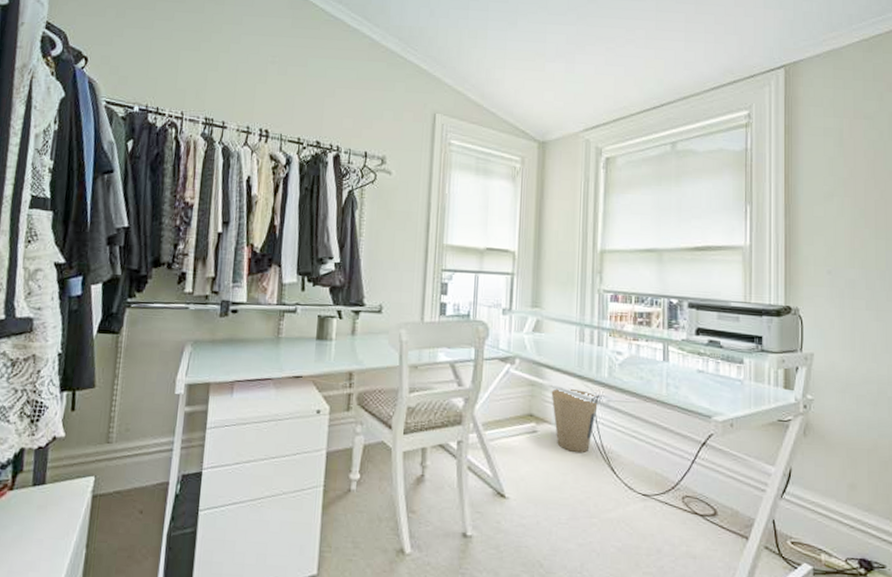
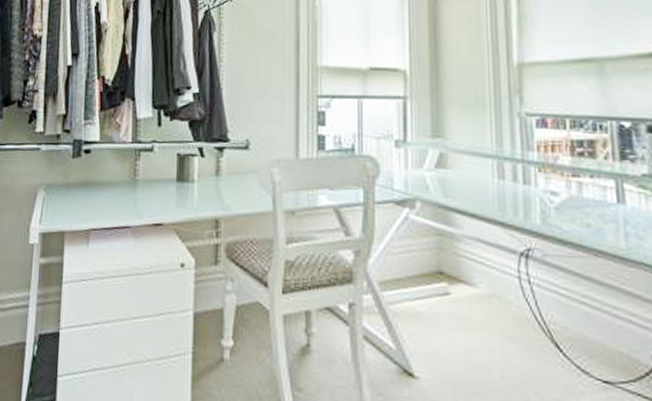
trash can: present [551,388,598,453] -> none [465,238,530,323]

